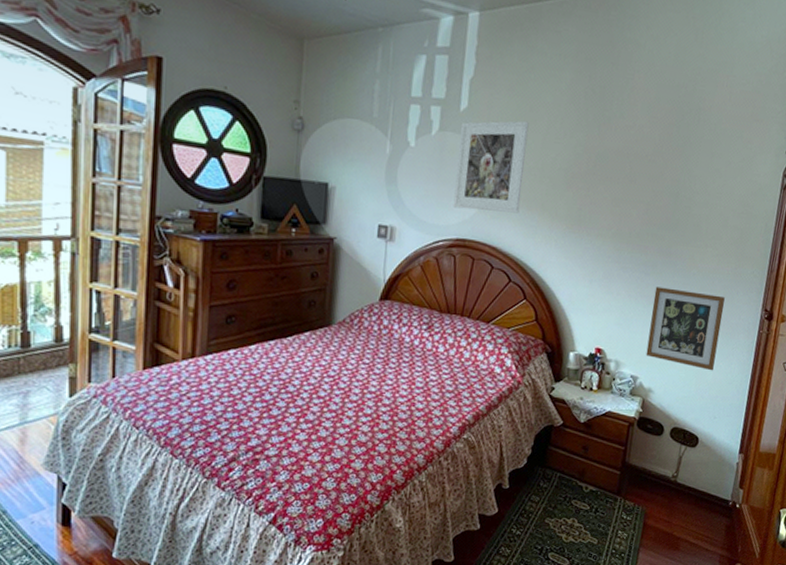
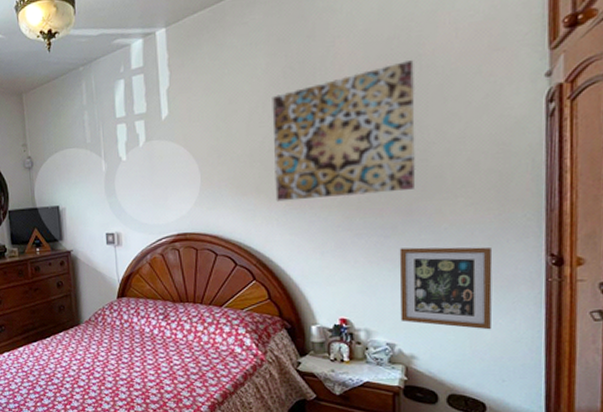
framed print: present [453,120,529,213] -> none [164,113,234,207]
wall art: none [558,111,695,233] -> present [272,60,416,202]

